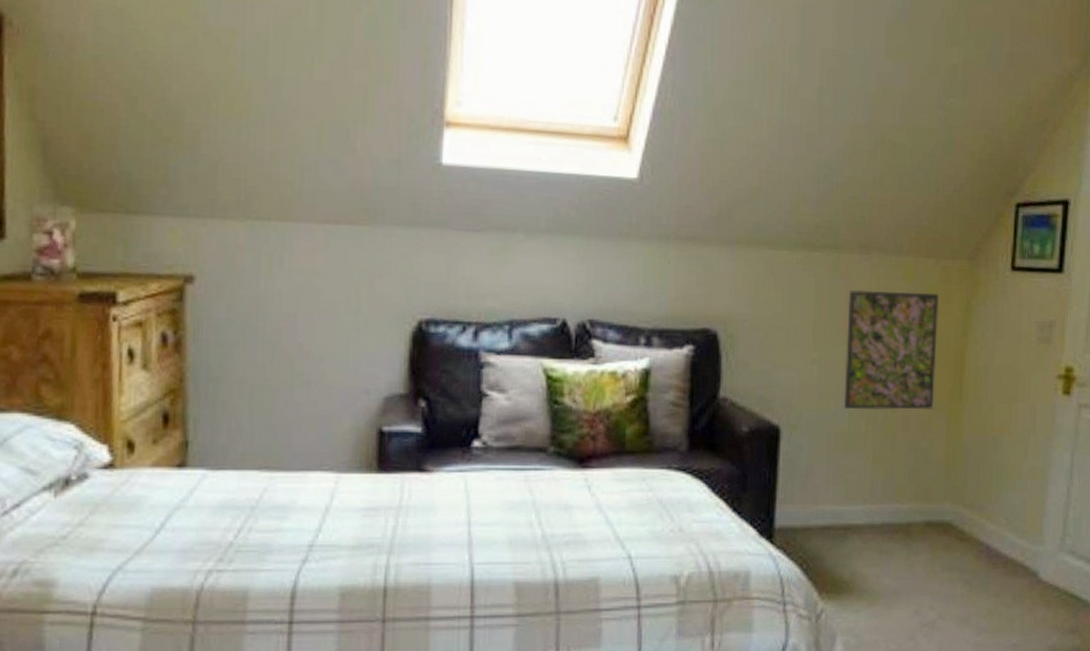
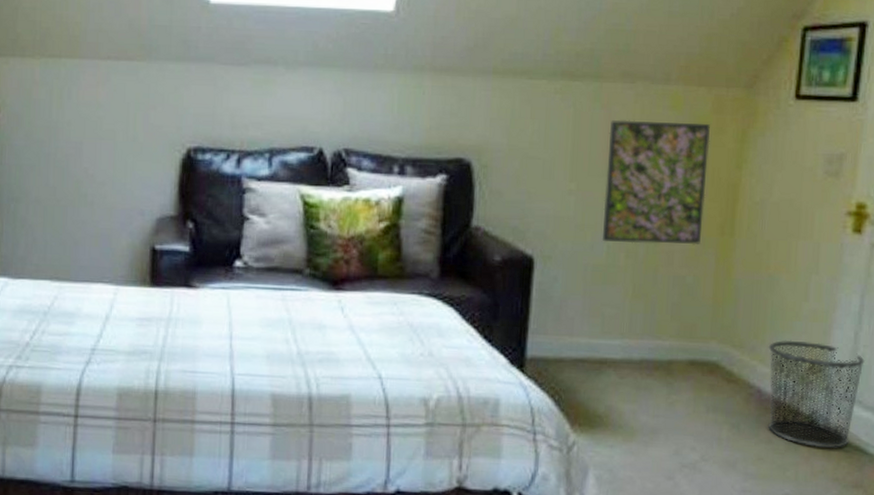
waste bin: none [994,497,1076,598] -> present [767,340,865,449]

